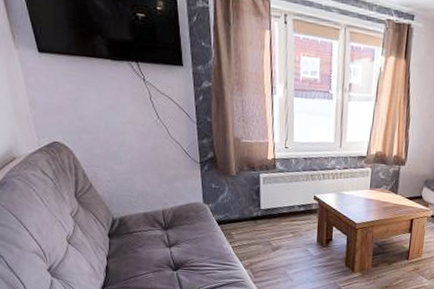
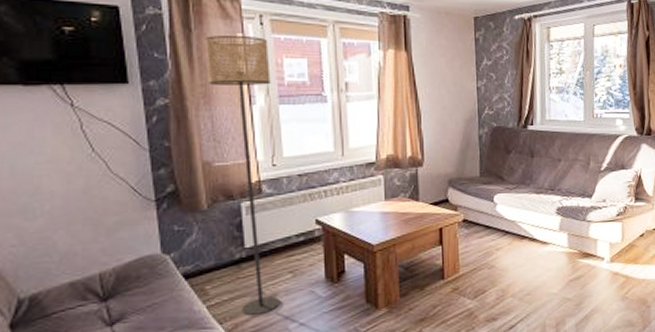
floor lamp: none [240,30,290,260] -> present [204,34,281,316]

